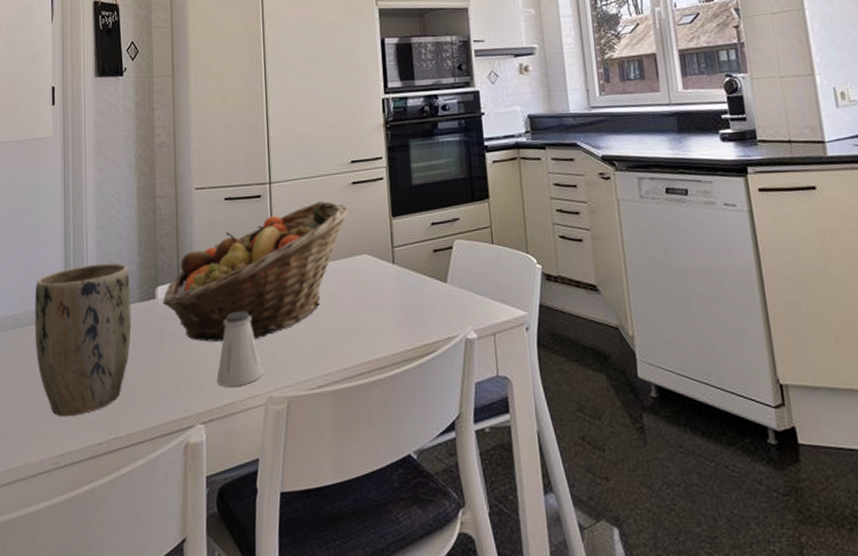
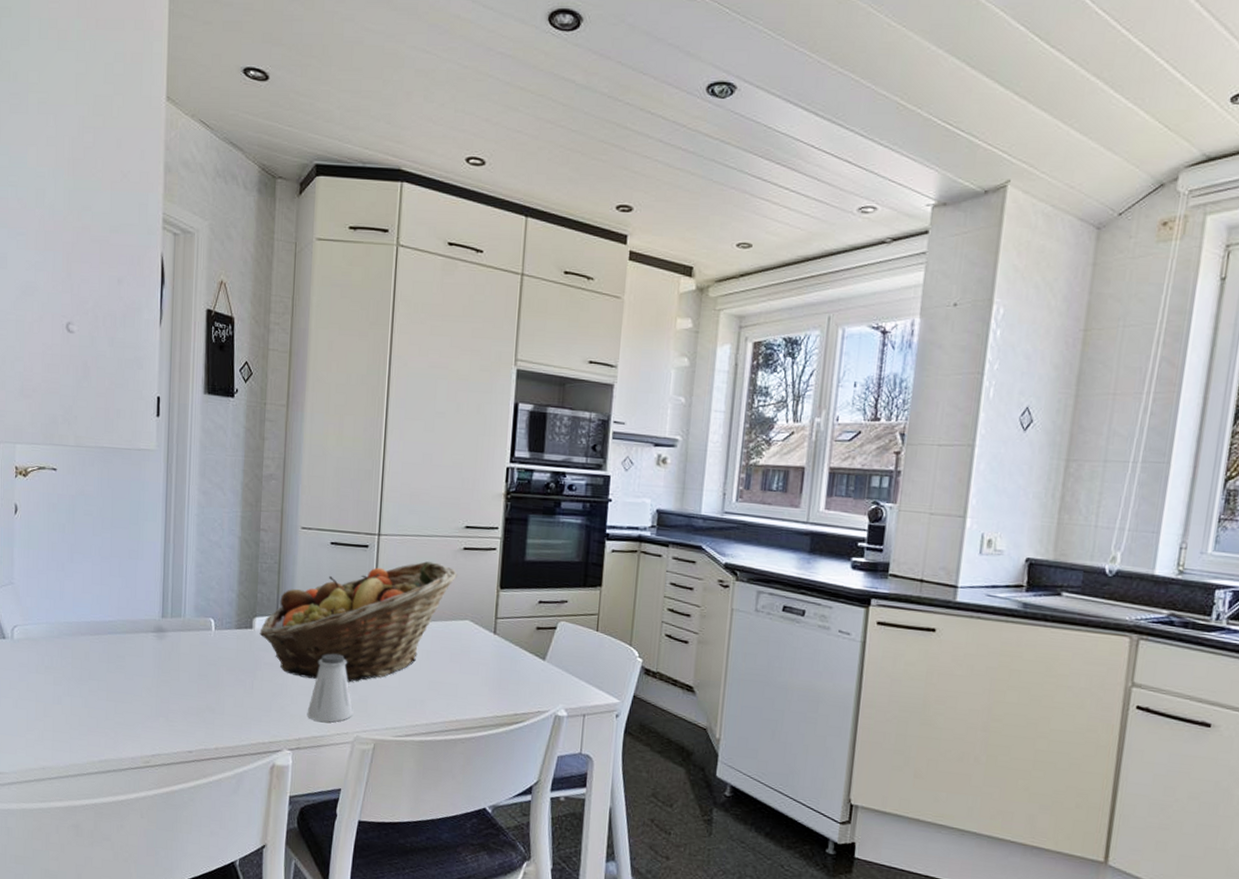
plant pot: present [34,263,131,416] -> none [130,585,229,723]

